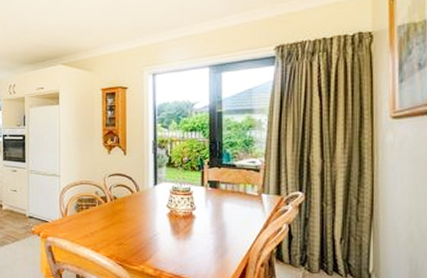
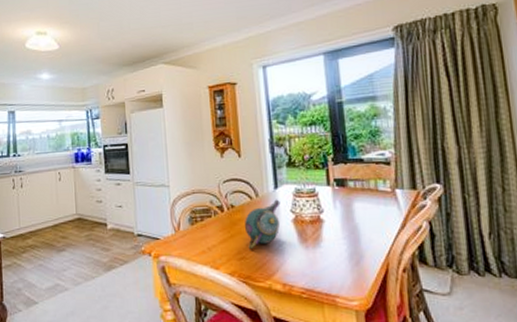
teapot: none [125,195,158,237] -> present [245,199,280,250]

